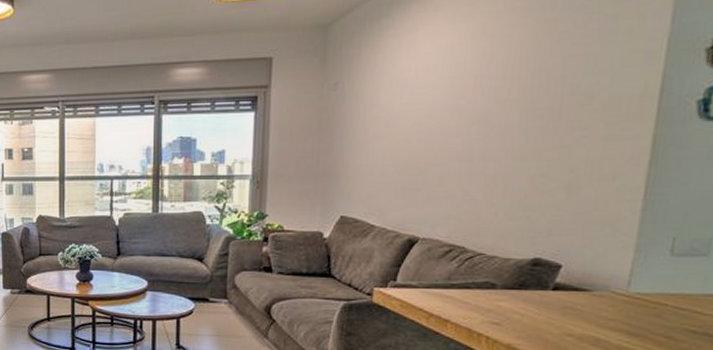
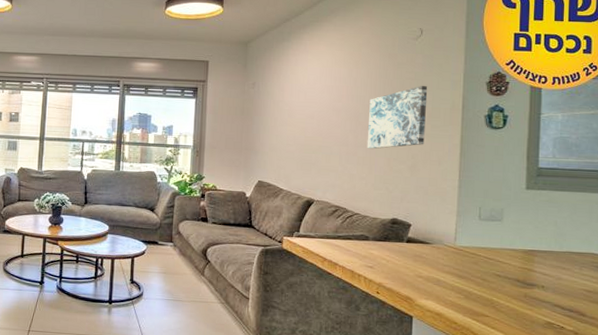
wall art: none [500,63,605,164] -> present [367,86,428,149]

